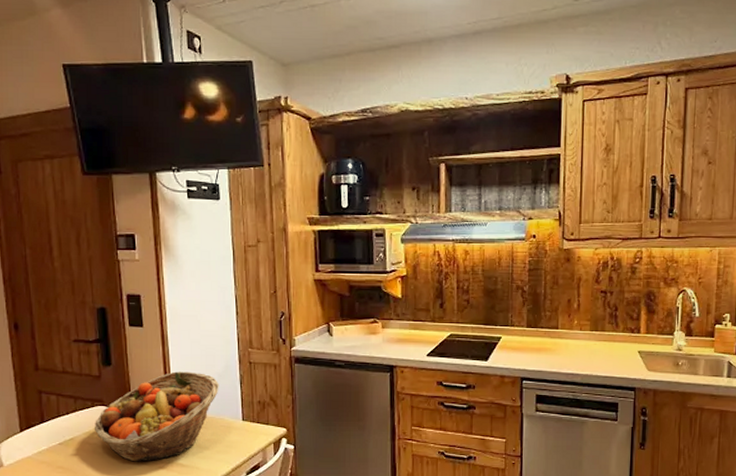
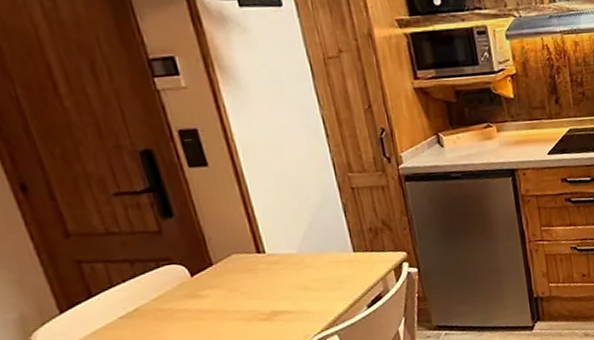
fruit basket: present [94,371,219,462] -> none [164,208,320,320]

